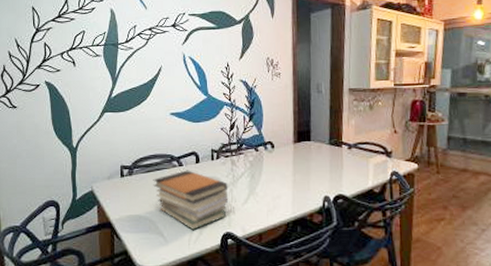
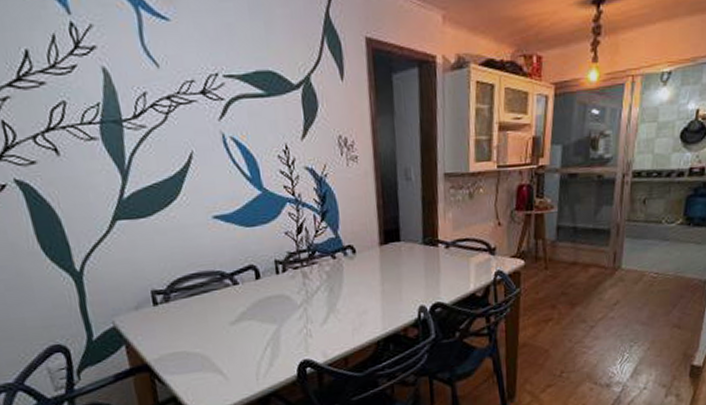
book stack: present [153,170,229,230] -> none [199,288,304,362]

